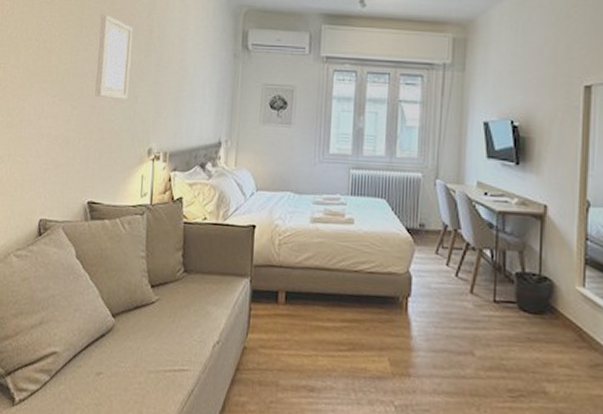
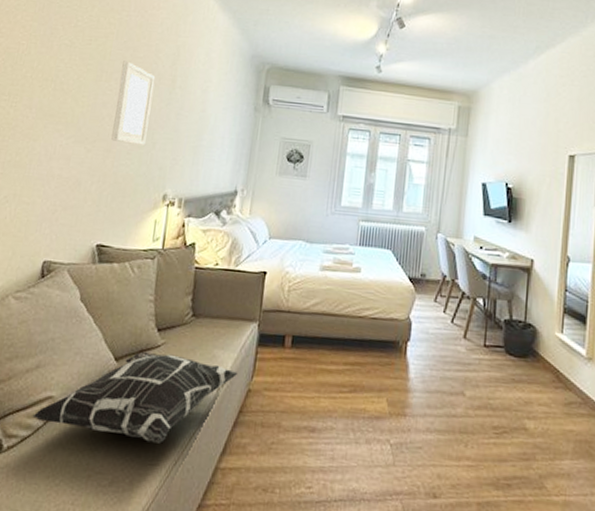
decorative pillow: none [39,308,233,400] -> present [32,352,238,444]

